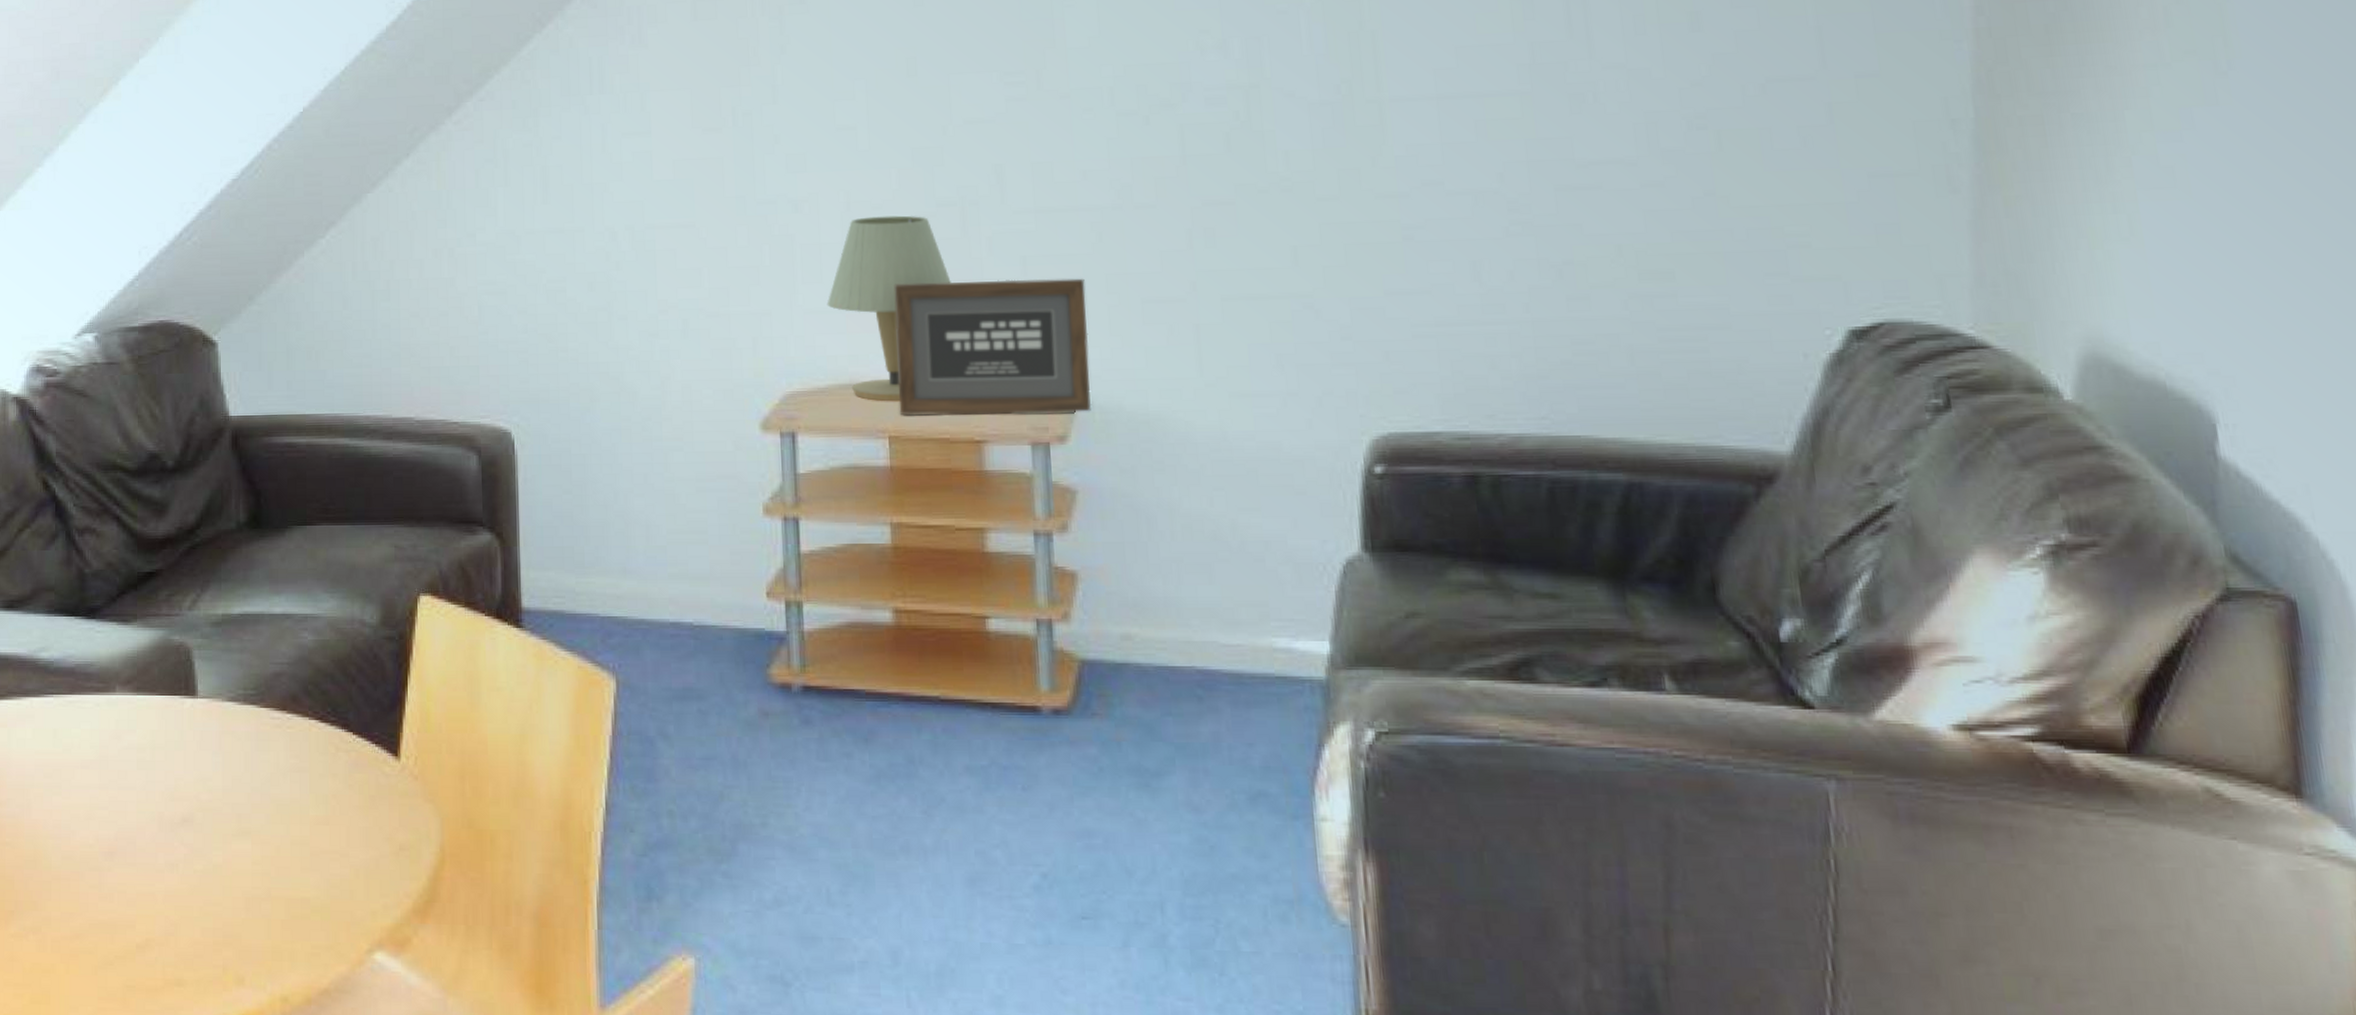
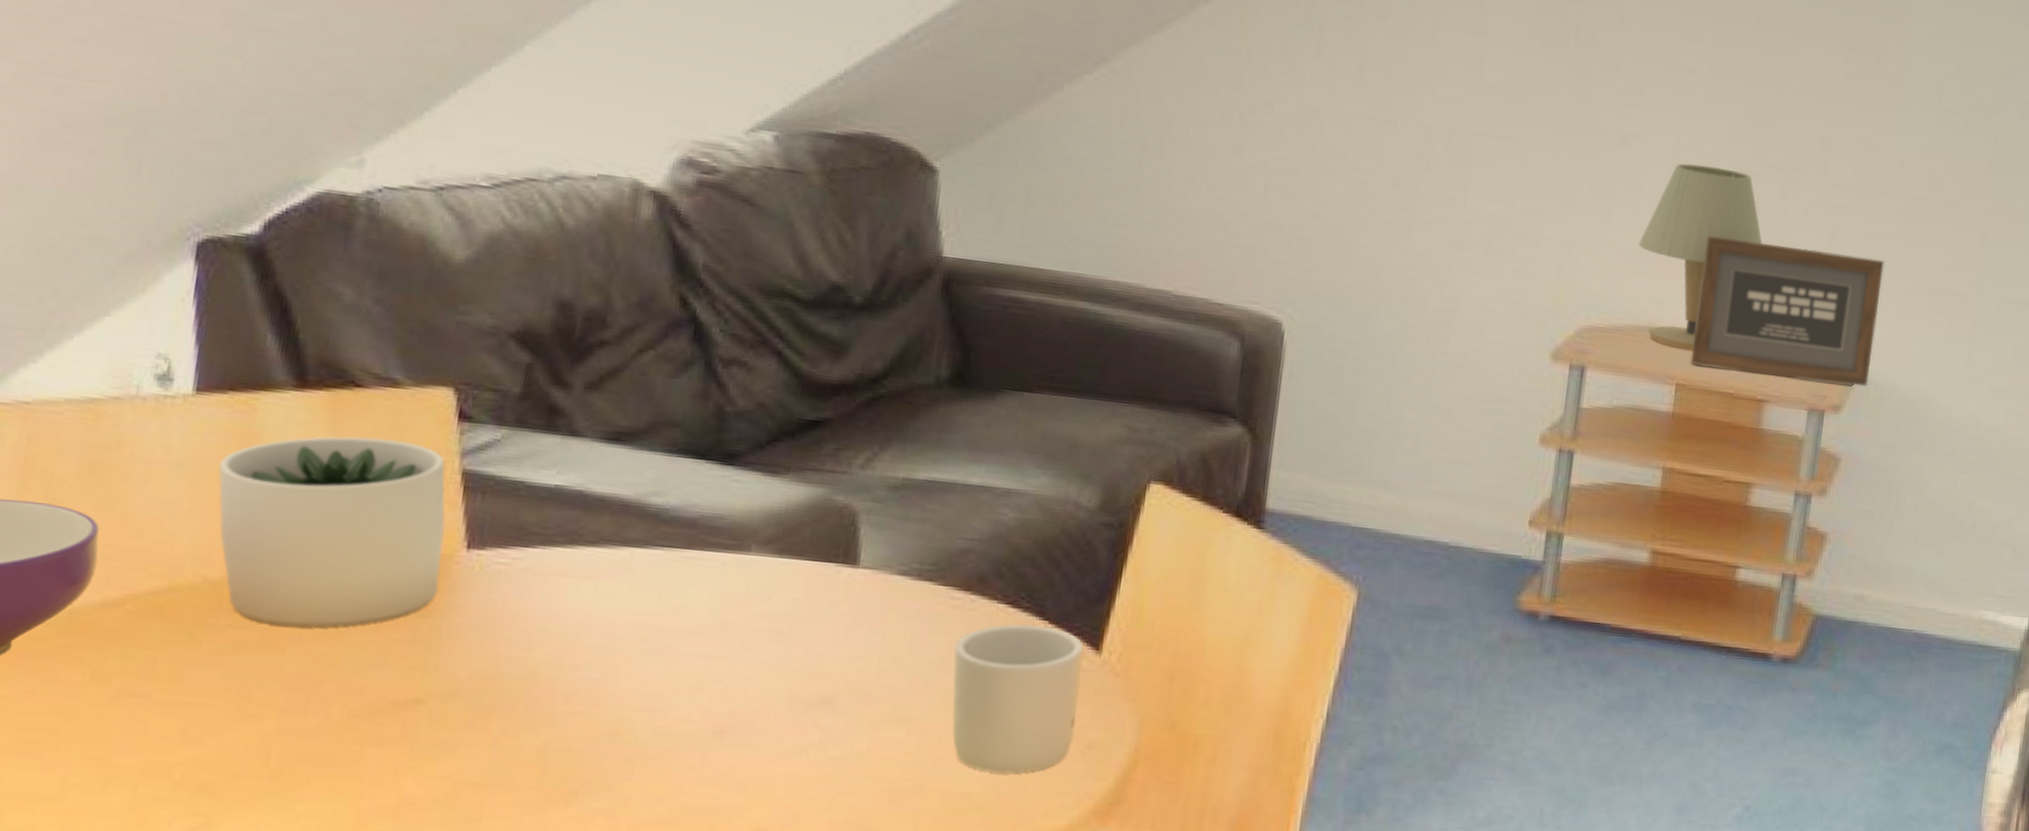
mug: none [280,736,388,879] -> present [951,624,1084,774]

